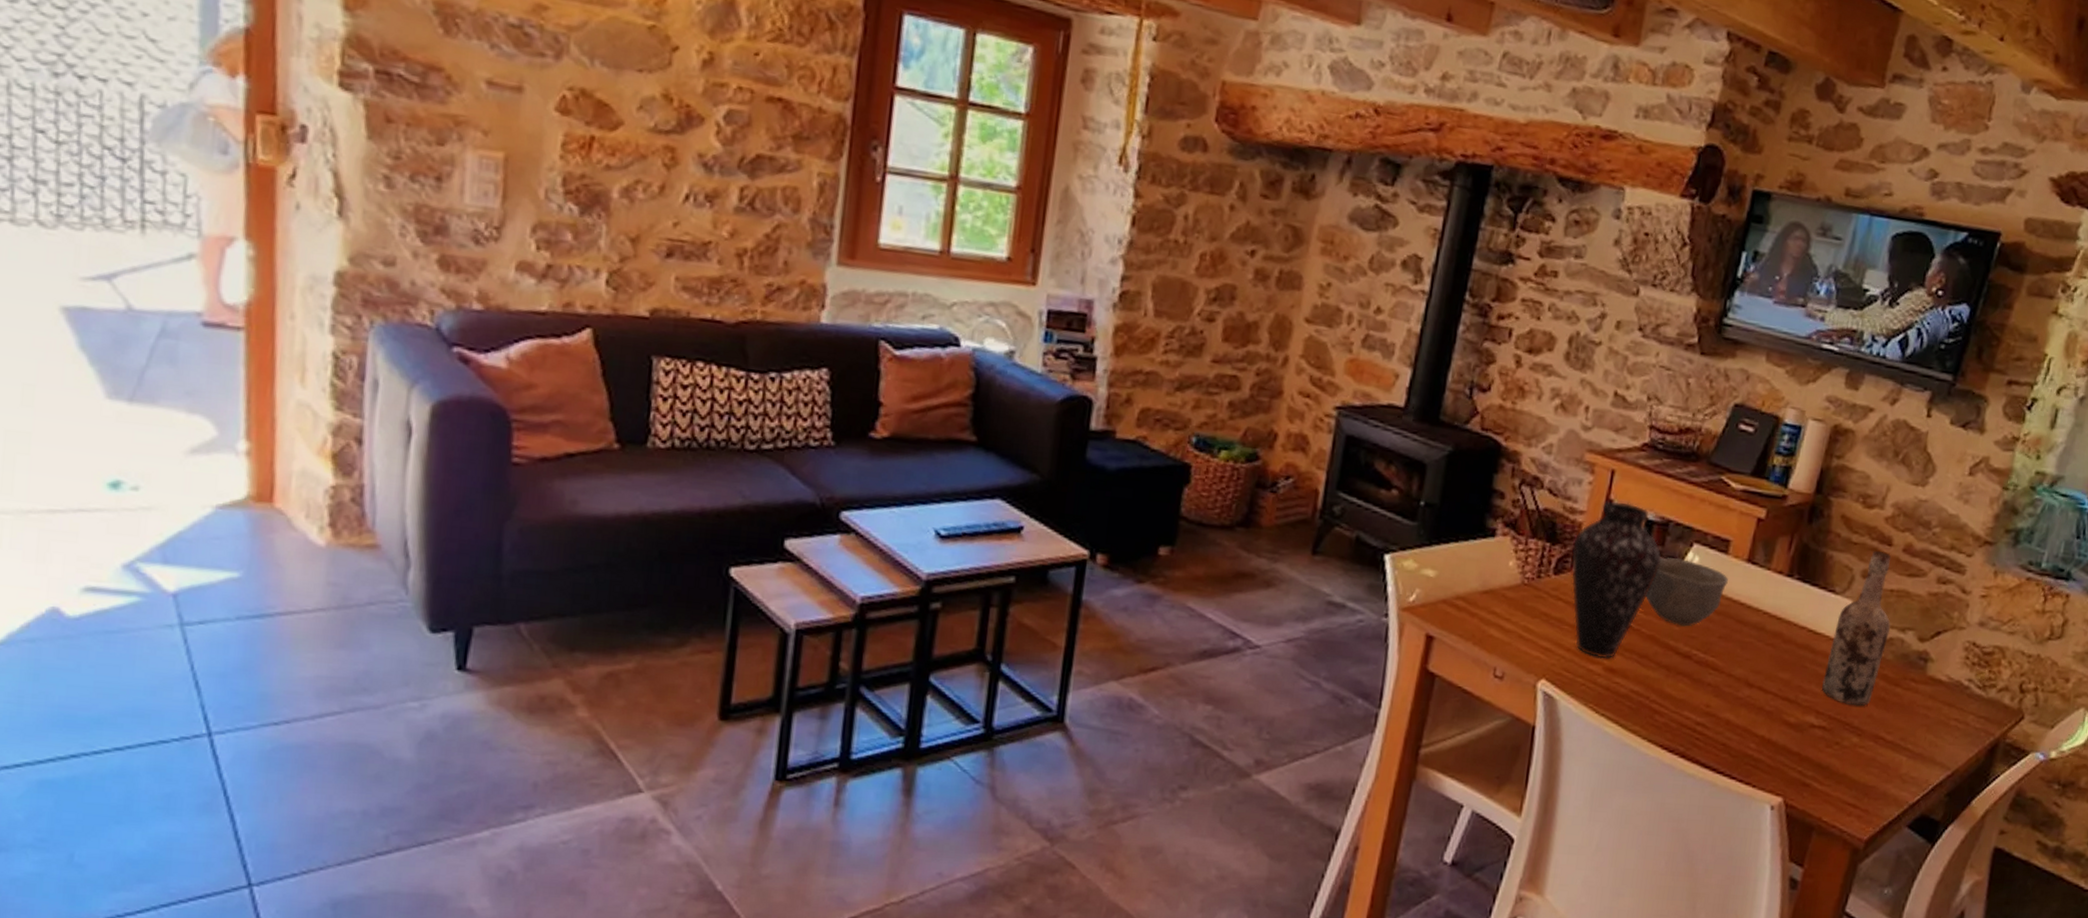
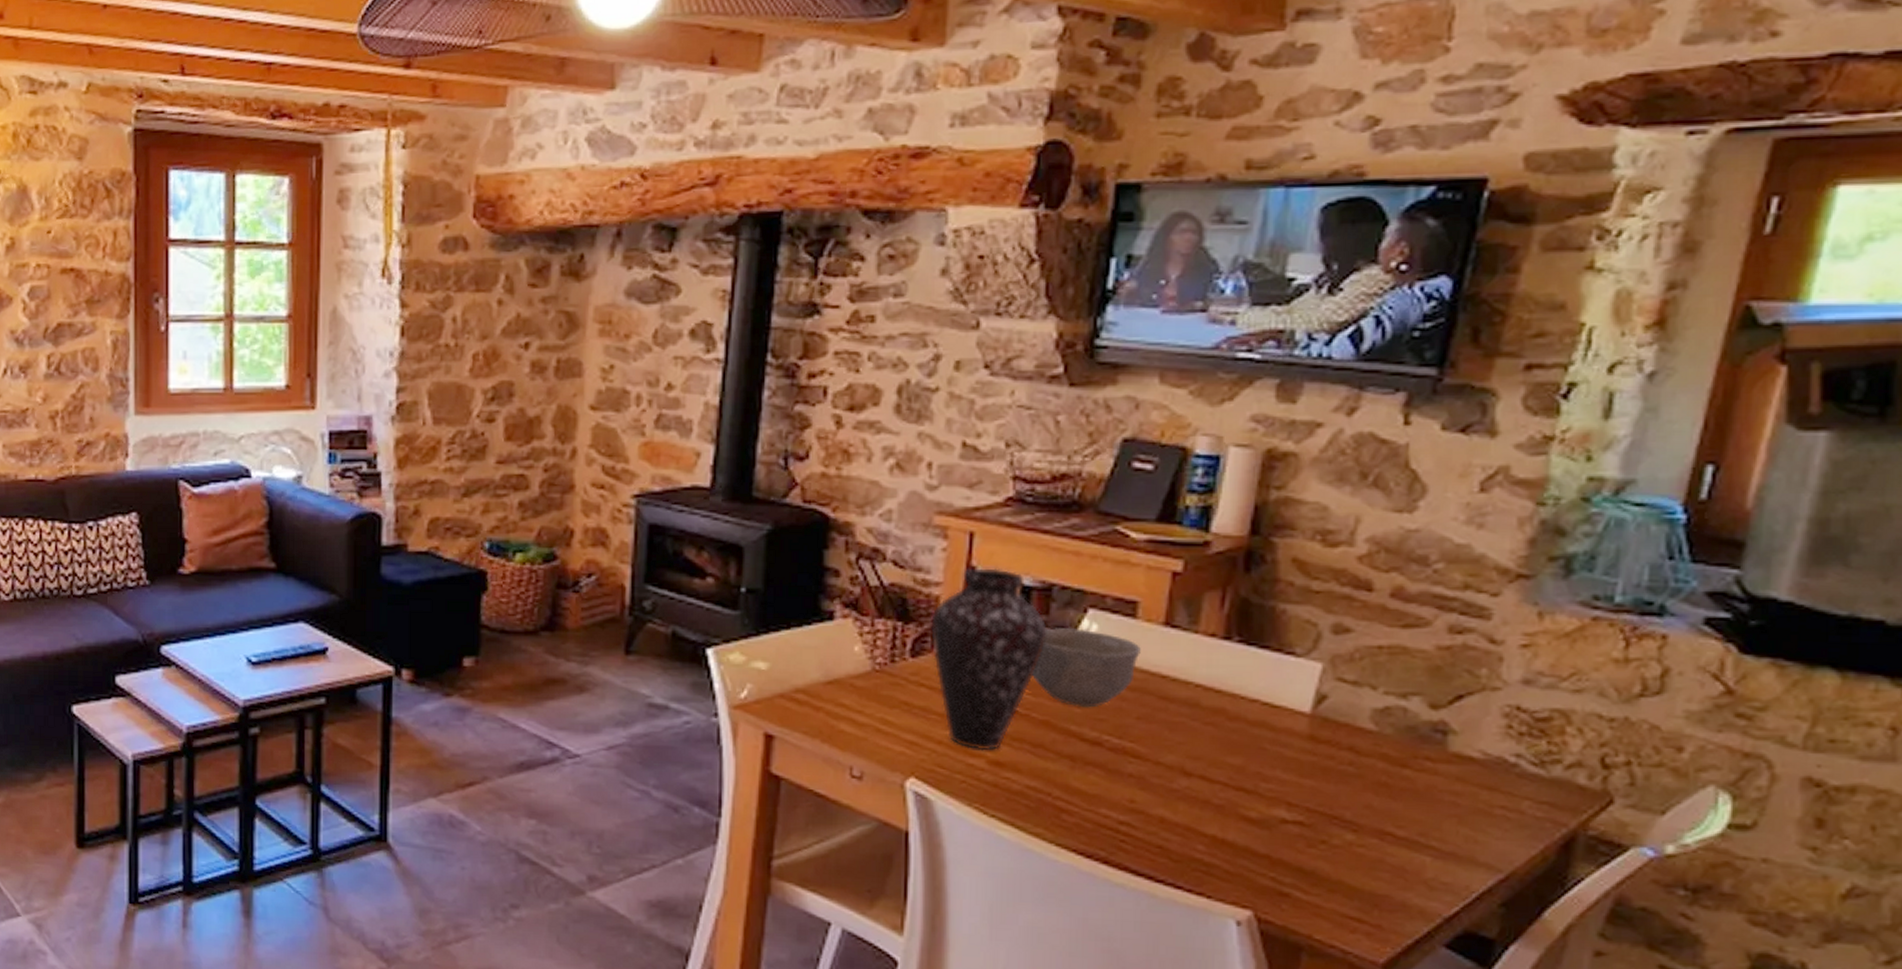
wine bottle: present [1822,550,1892,707] -> none [1292,598,1385,795]

